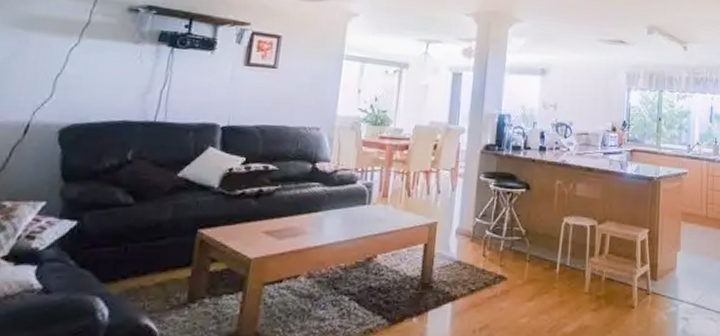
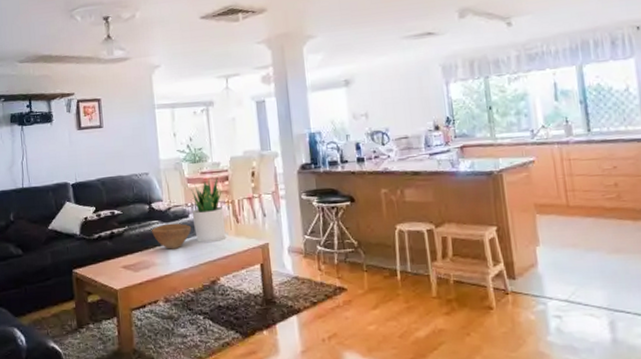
bowl: none [309,188,357,219] -> present [152,223,192,250]
planter: none [359,144,399,215] -> present [191,177,226,244]

